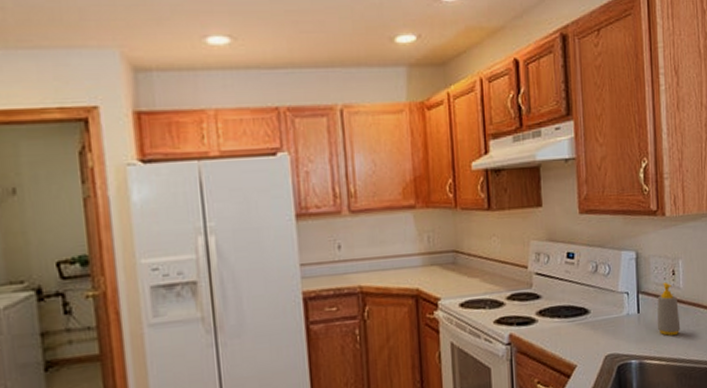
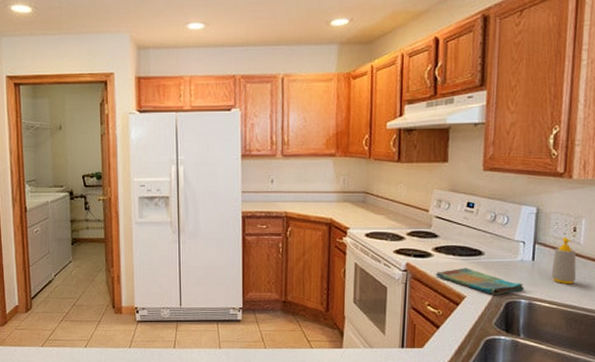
dish towel: none [542,331,633,360] -> present [436,267,524,296]

